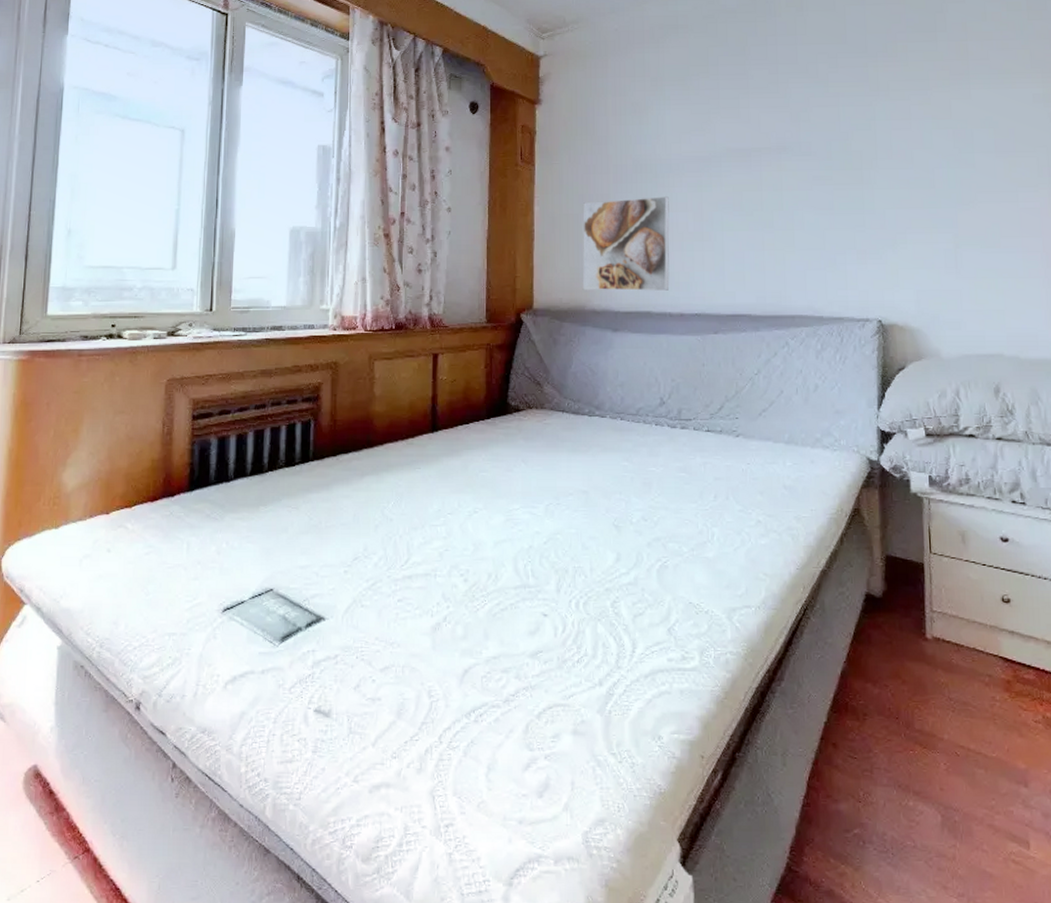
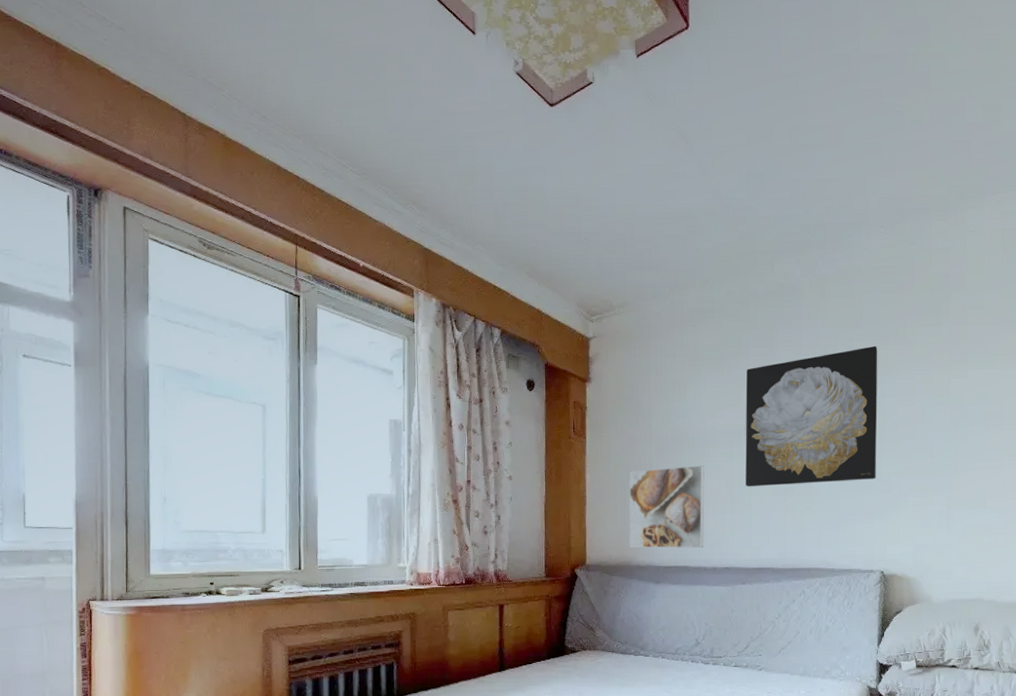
wall art: none [715,63,870,222] -> present [745,345,878,487]

